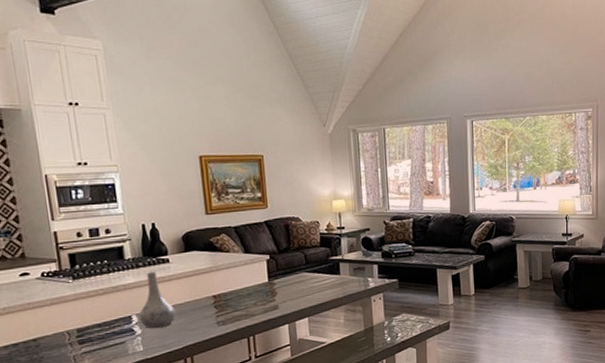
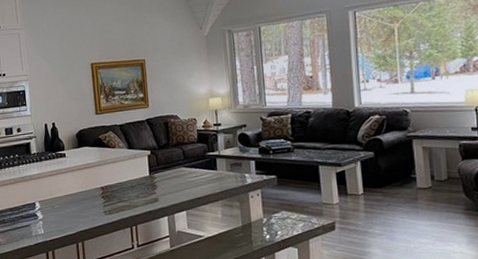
vase: present [139,272,177,329] -> none [41,165,71,215]

